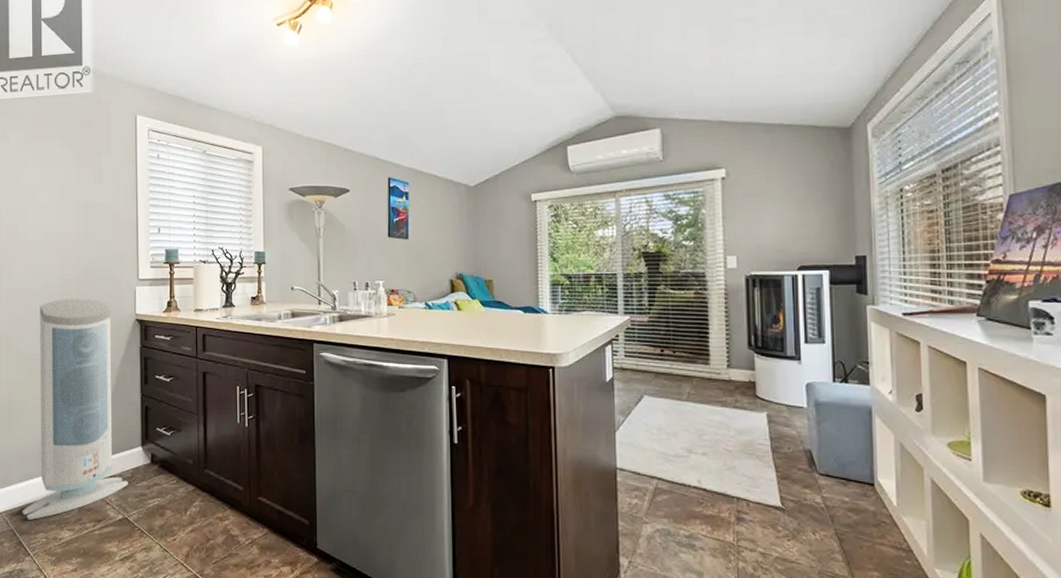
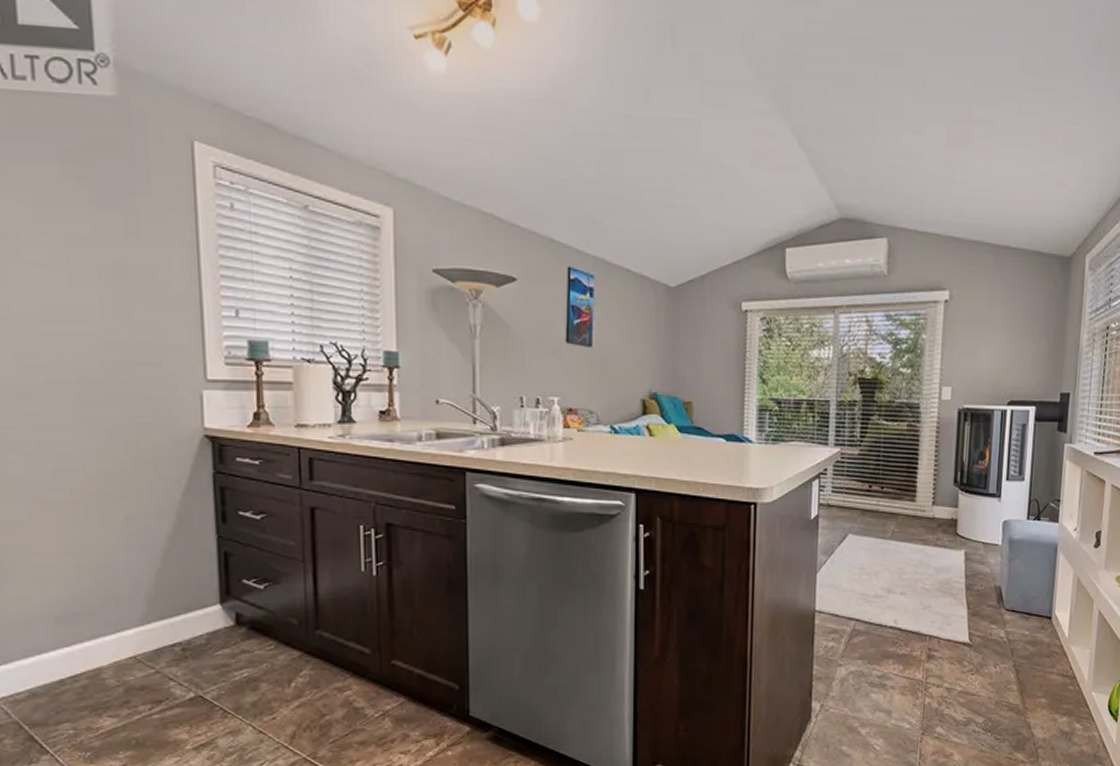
air purifier: present [22,298,129,521] -> none [30,403,202,708]

